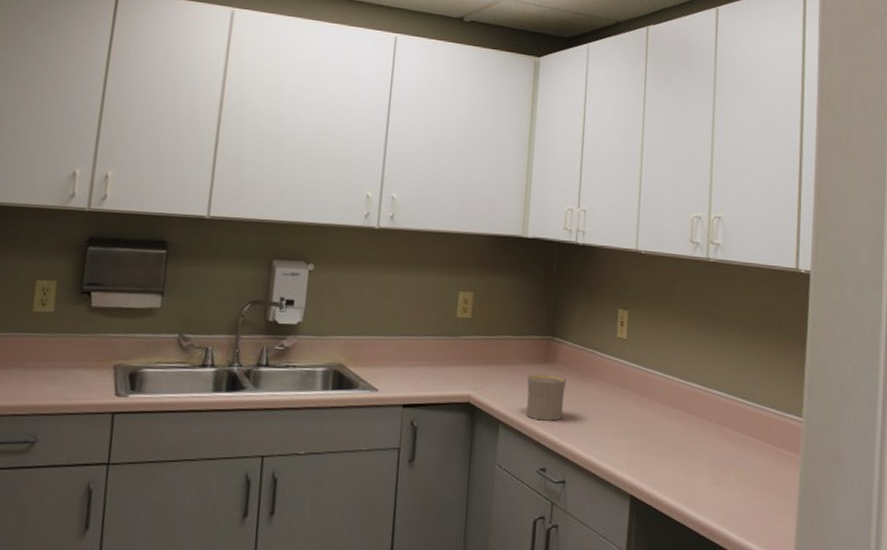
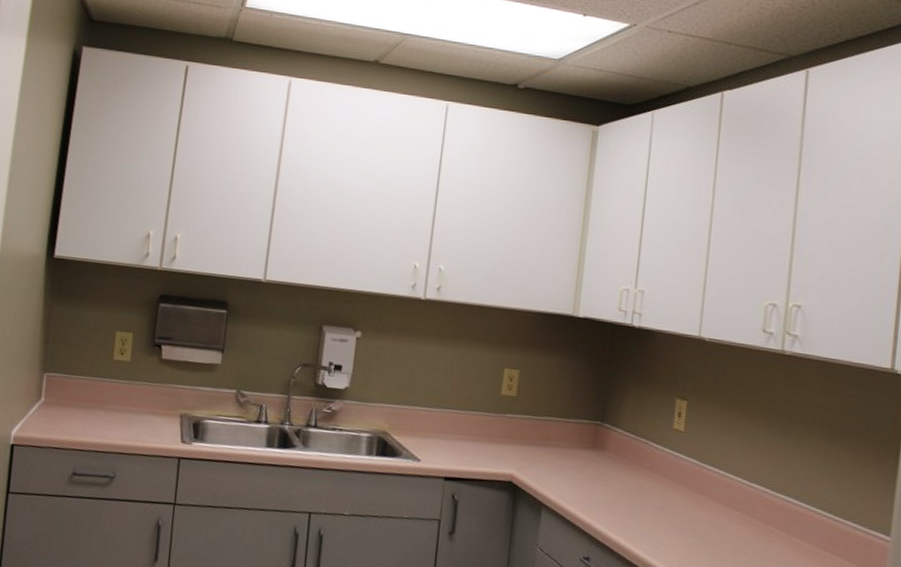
cup: present [526,374,567,421] -> none [571,459,616,510]

